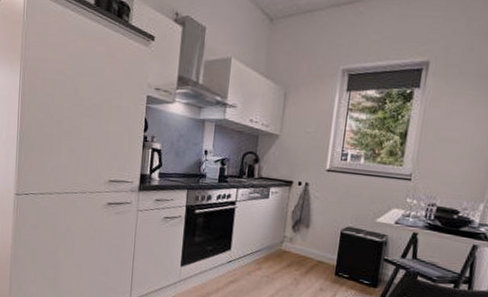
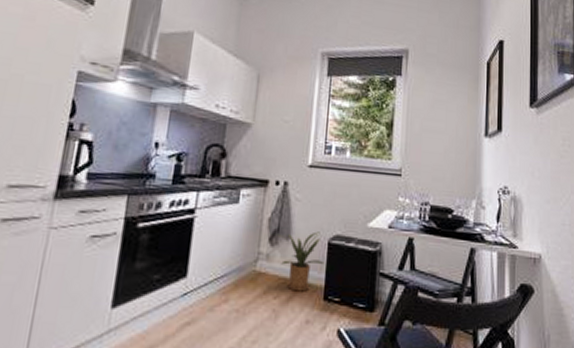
house plant: none [300,223,337,268] -> present [279,231,325,292]

